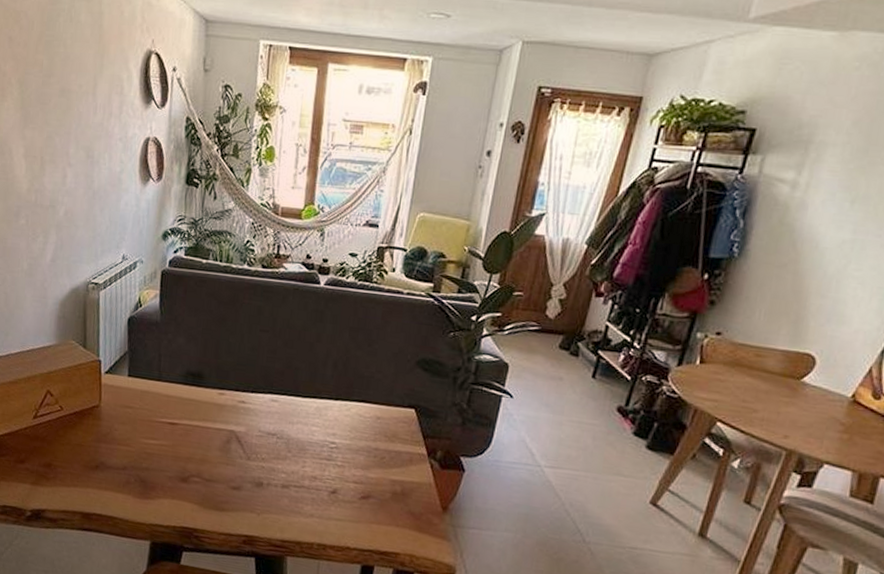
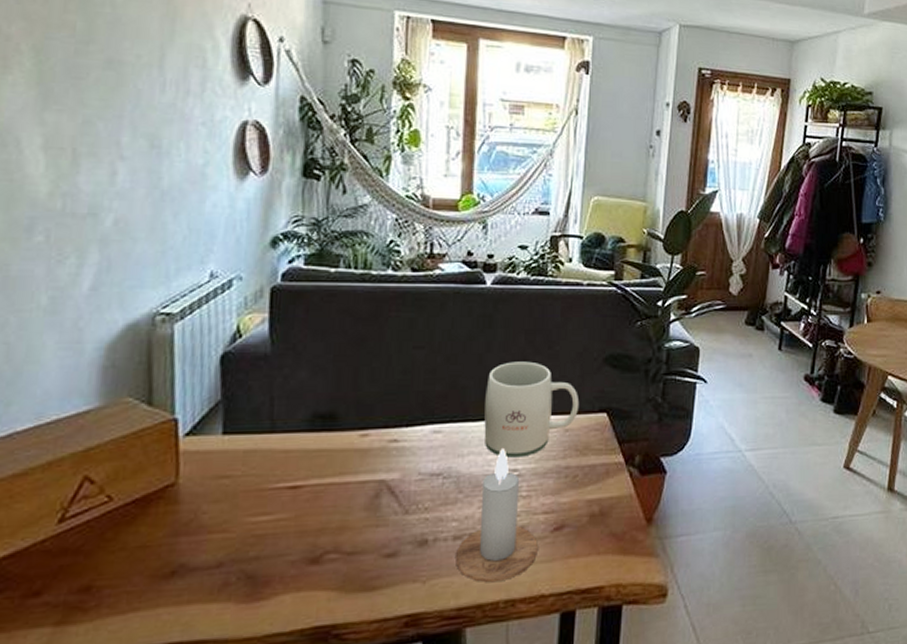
candle: none [282,422,348,529] -> present [456,447,539,583]
mug: none [310,352,392,434] -> present [484,361,580,458]

